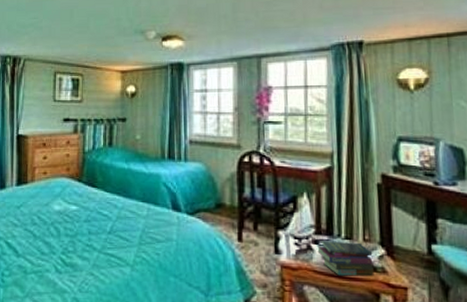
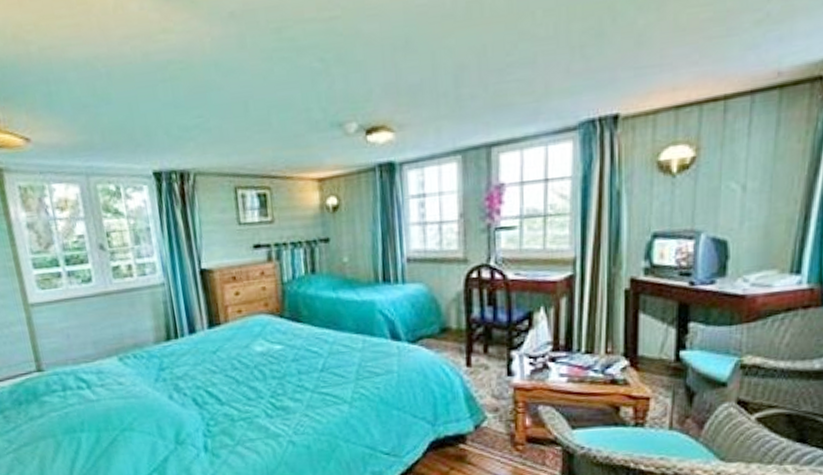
books: present [317,241,374,276] -> none [554,356,615,393]

